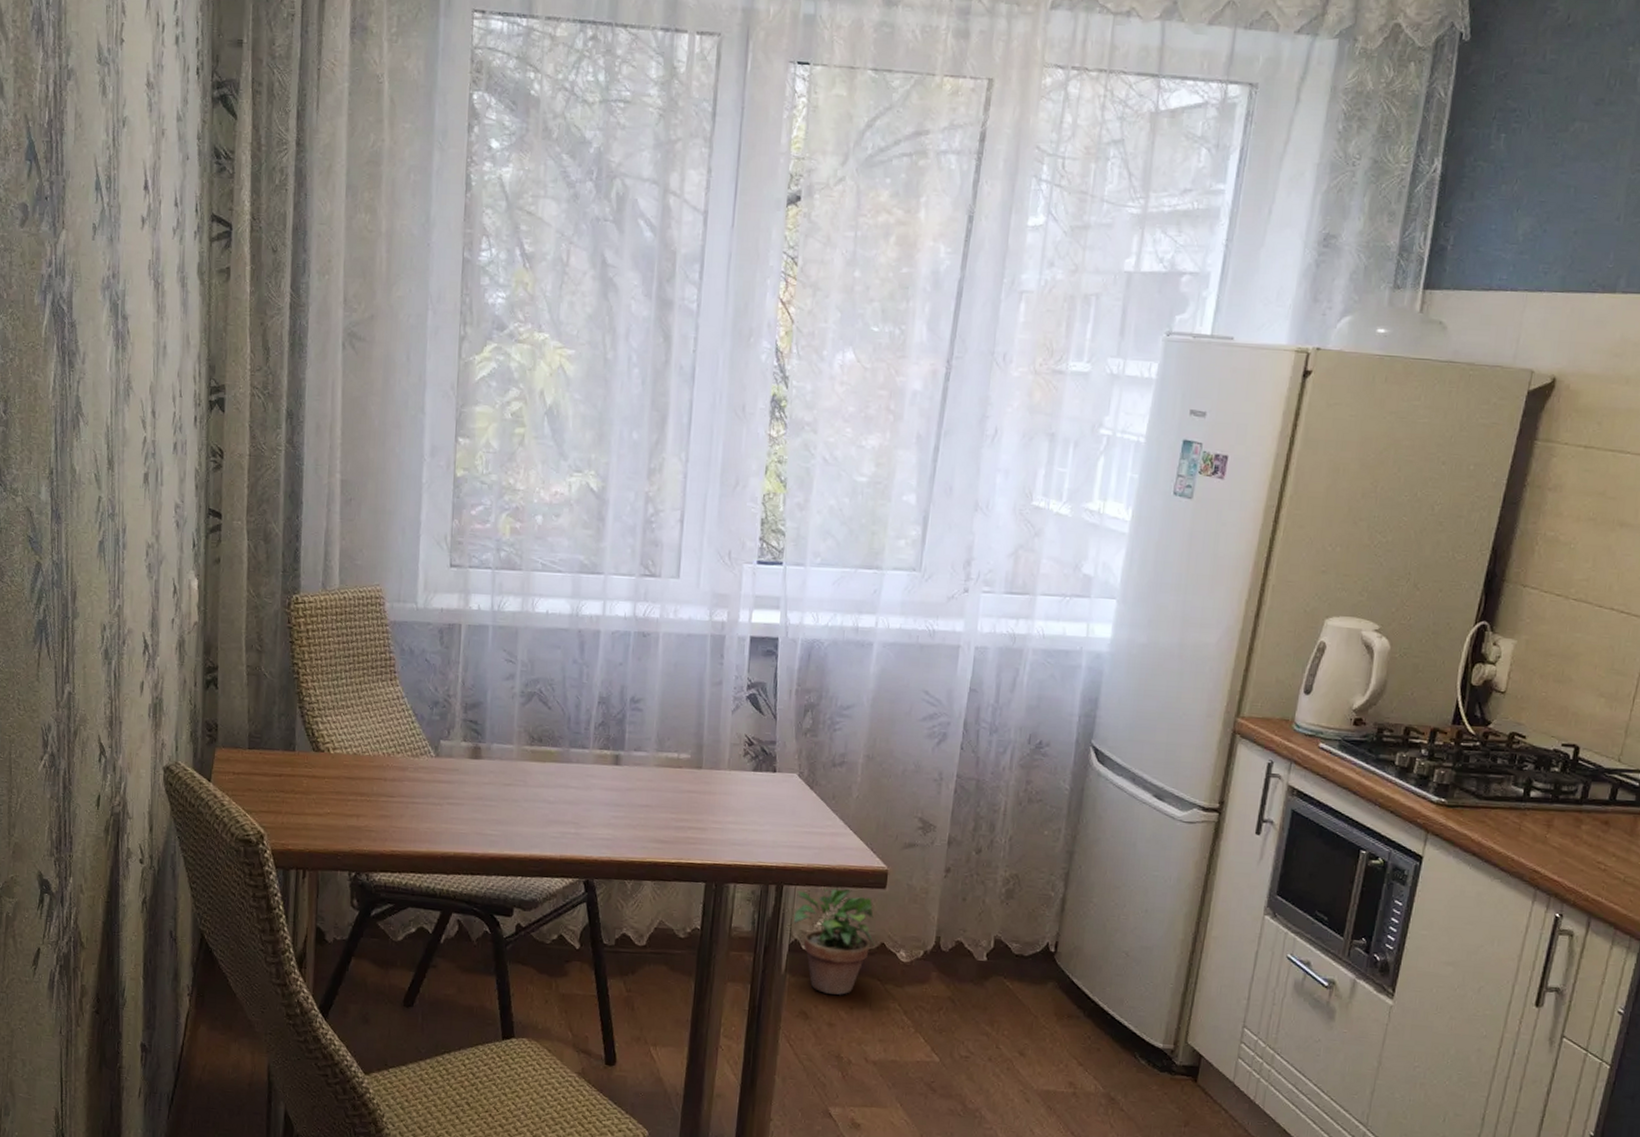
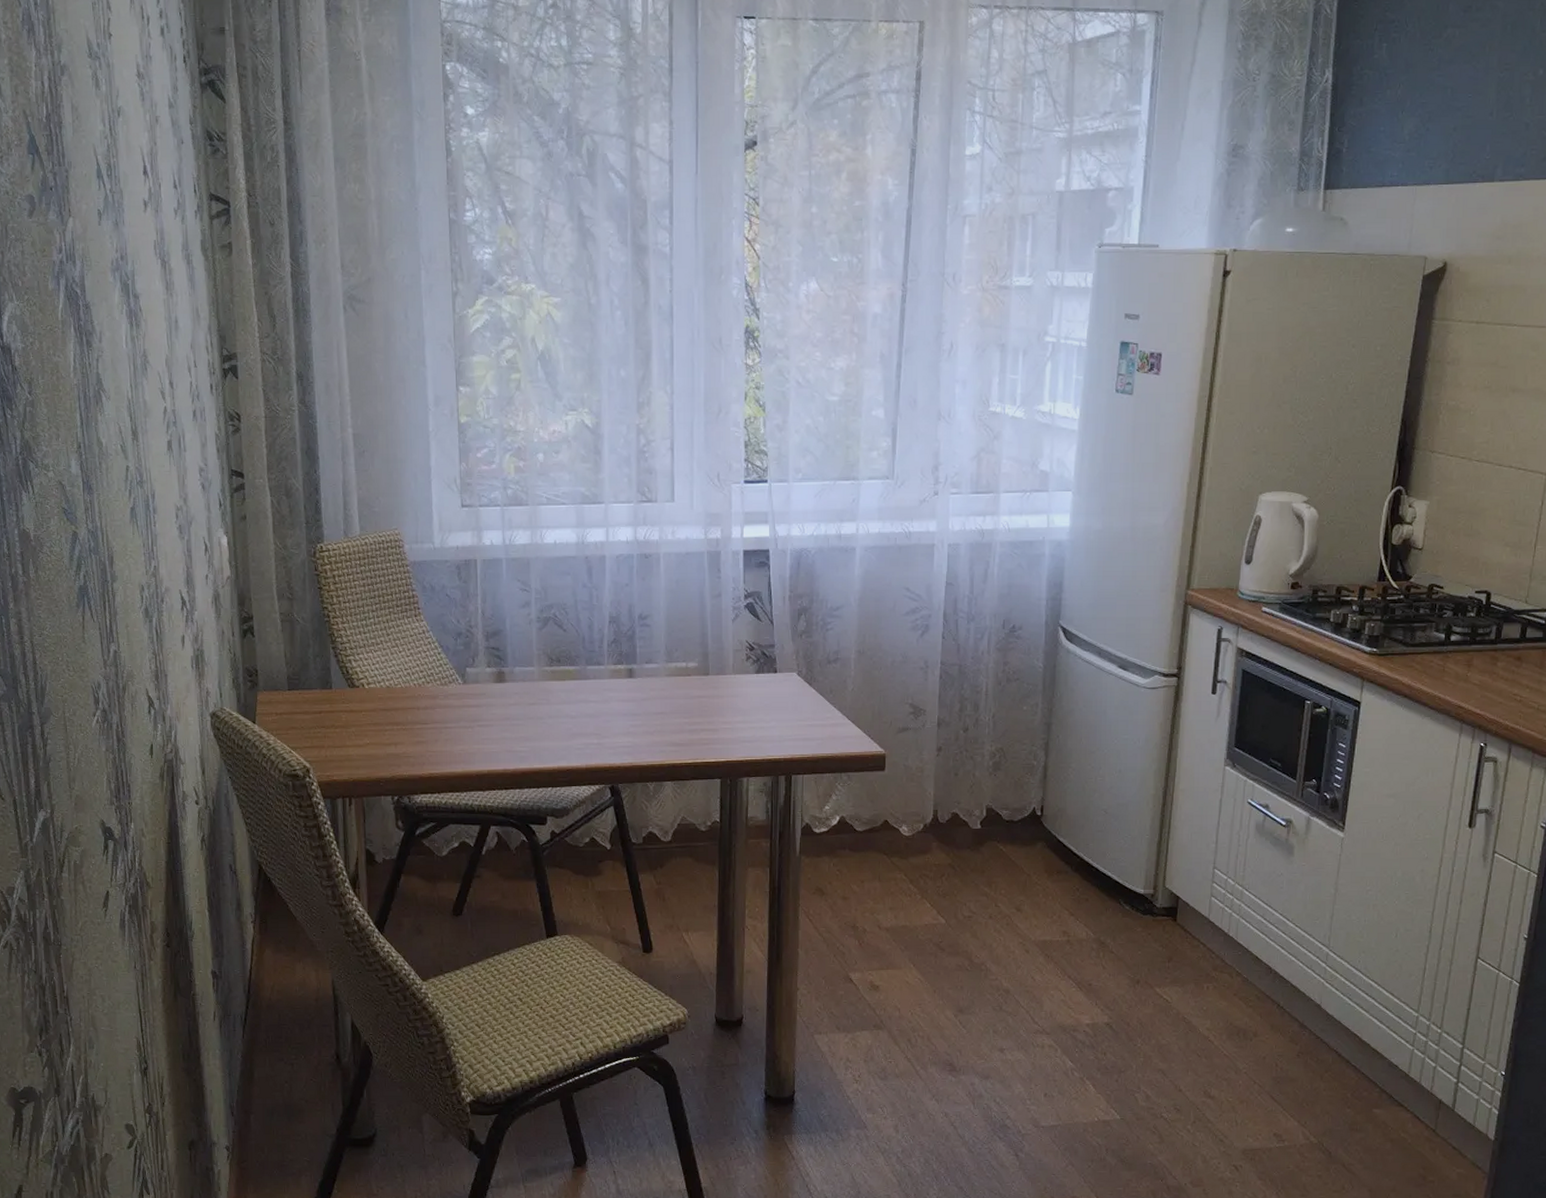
potted plant: present [792,888,875,995] -> none [802,773,879,870]

